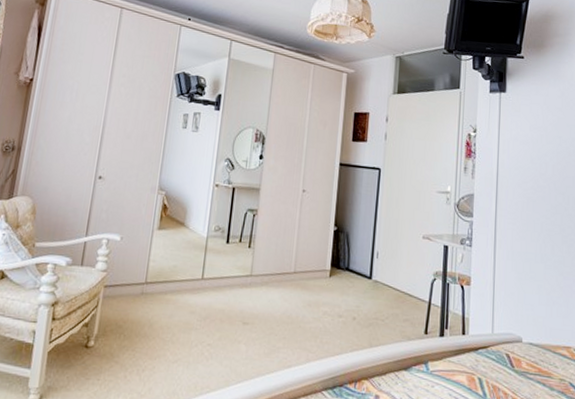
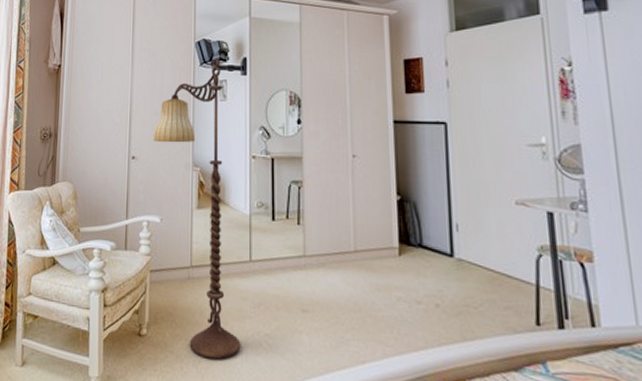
floor lamp: none [122,92,197,368] -> present [153,59,241,360]

